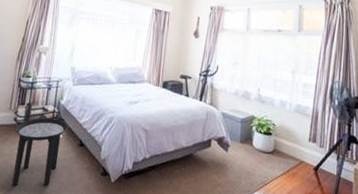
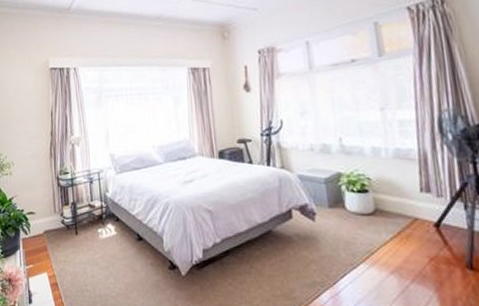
side table: present [12,118,69,186] -> none [64,214,121,294]

